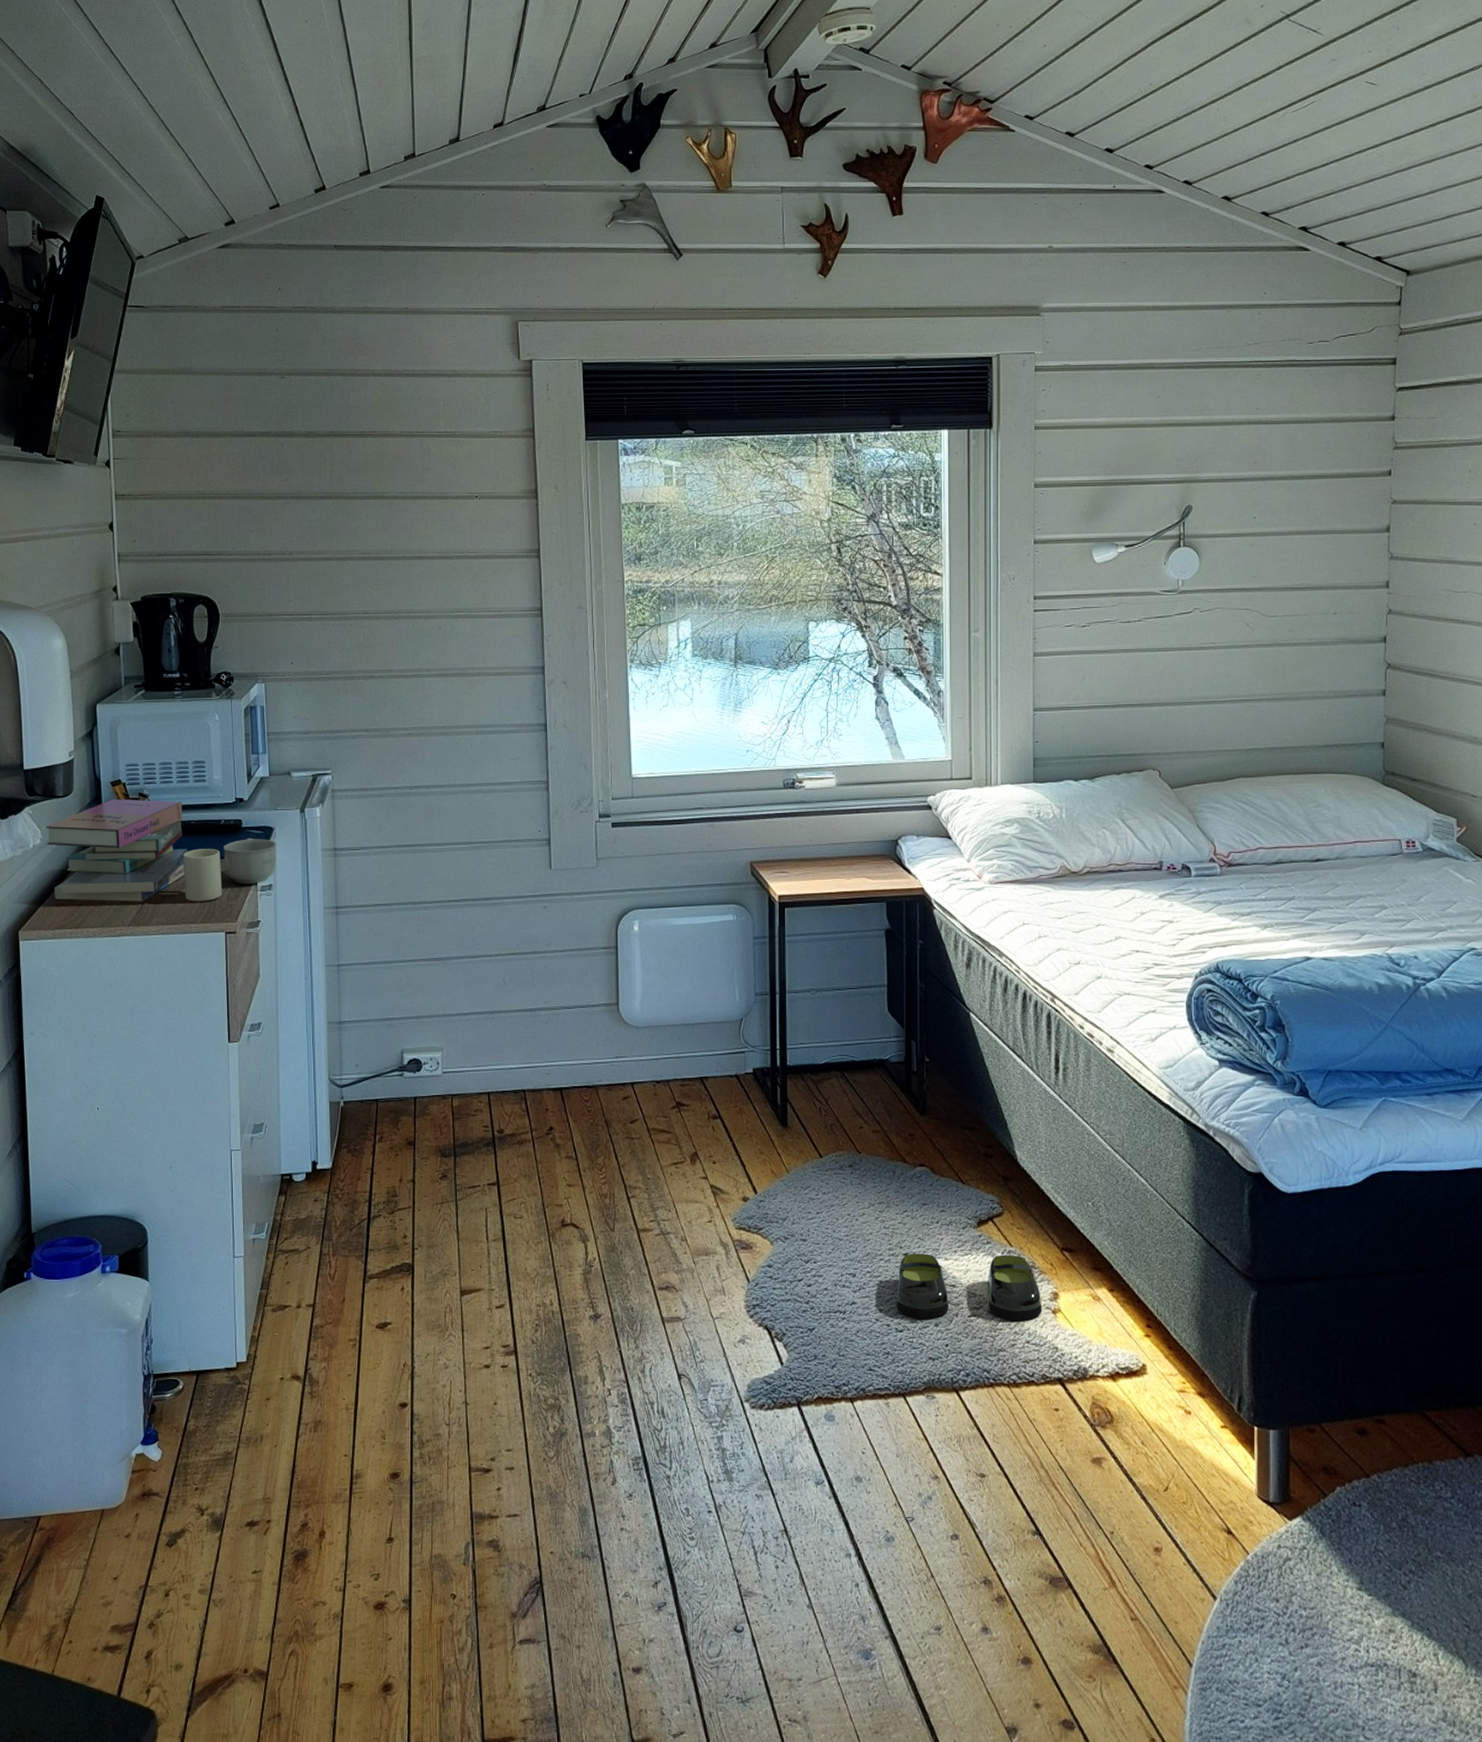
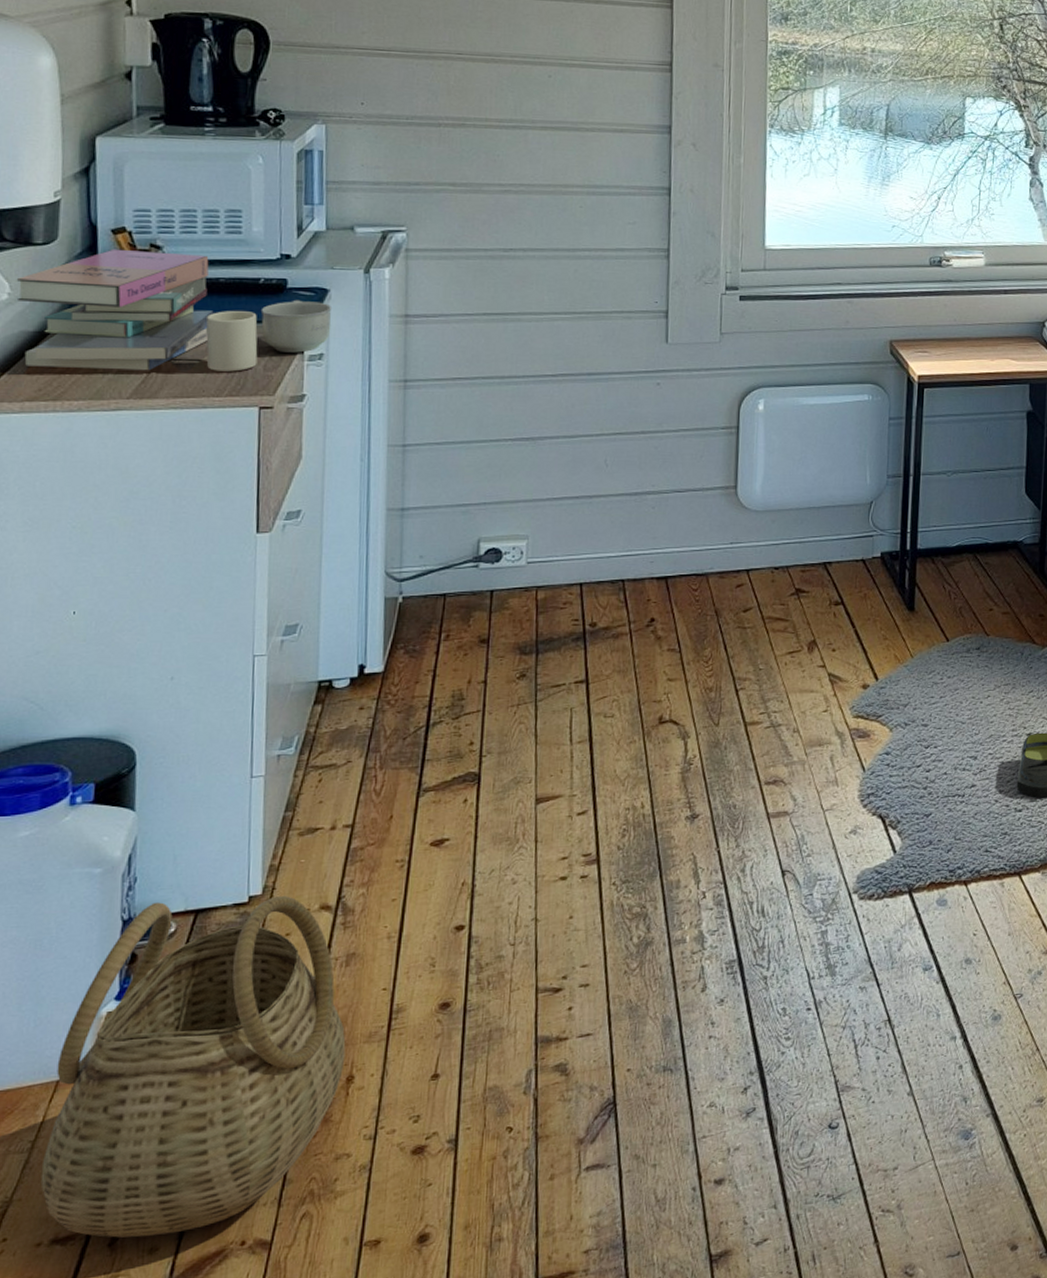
basket: none [94,1362,317,1655] -> present [40,896,346,1238]

